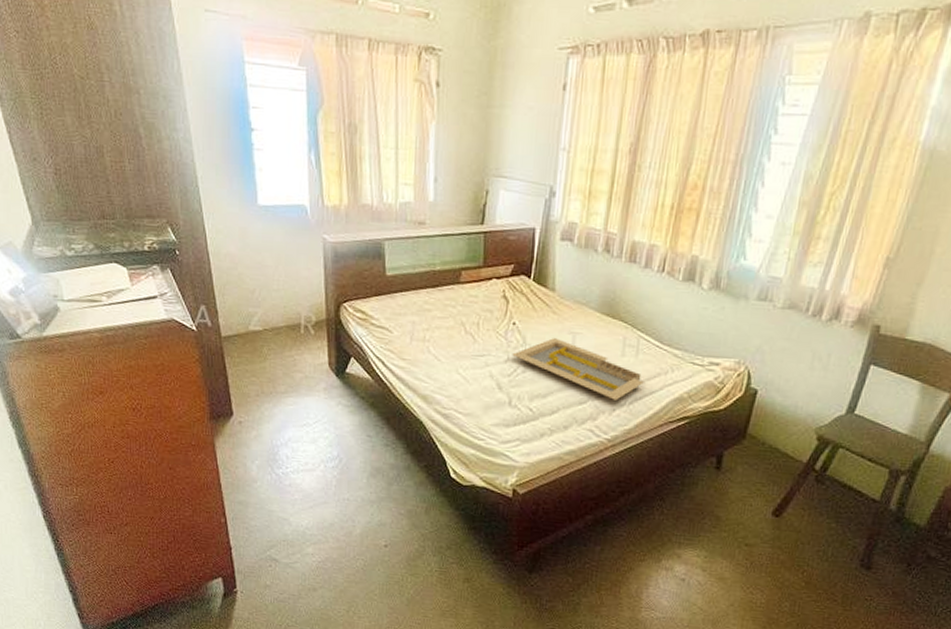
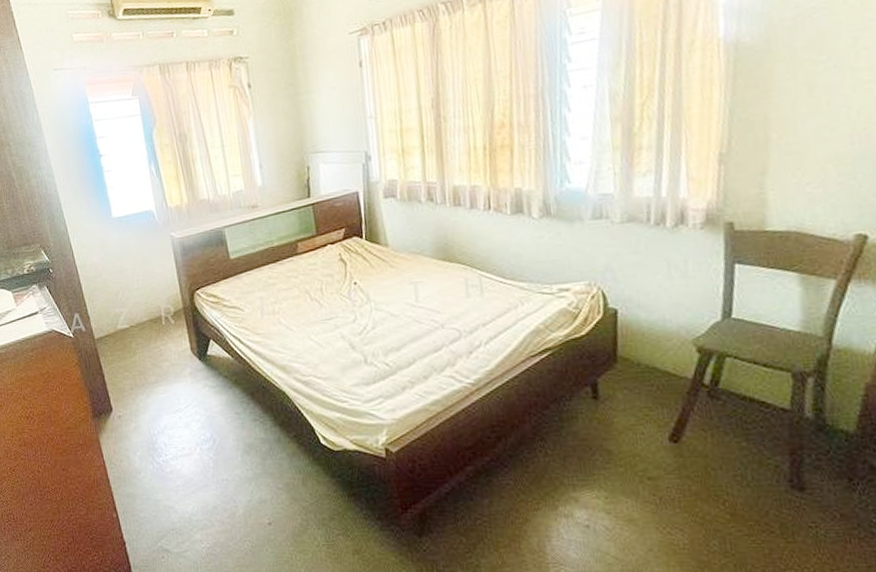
serving tray: present [512,338,644,400] -> none [359,290,496,343]

